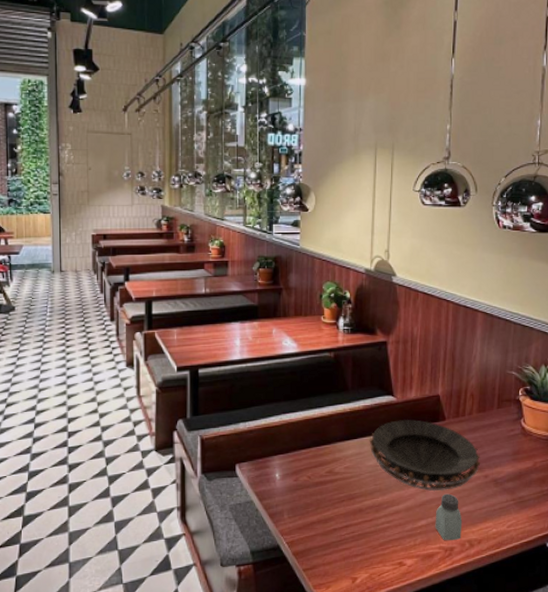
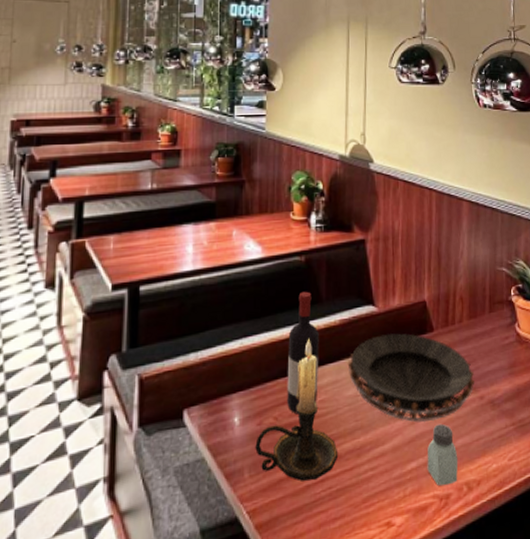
candle holder: none [293,418,360,526] -> present [255,338,339,482]
wine bottle: none [318,381,345,476] -> present [287,291,319,415]

